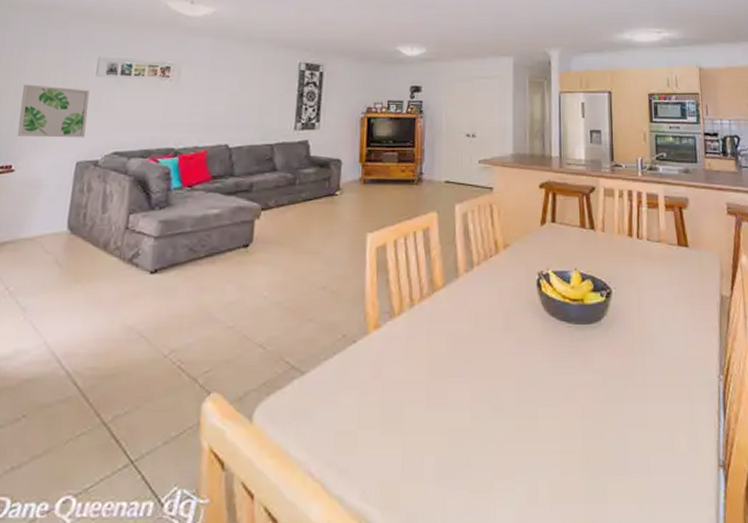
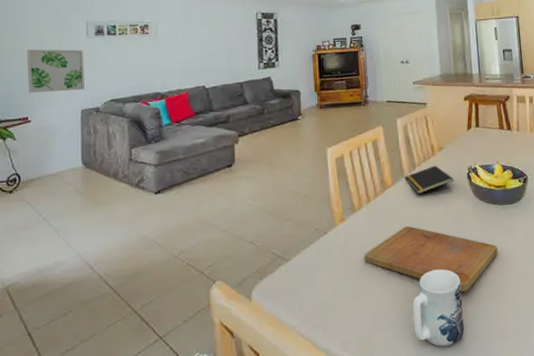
cutting board: none [400,342,569,435] -> present [364,226,498,293]
mug: none [454,402,520,507] -> present [412,269,465,347]
notepad: none [459,266,520,301] -> present [404,165,454,194]

